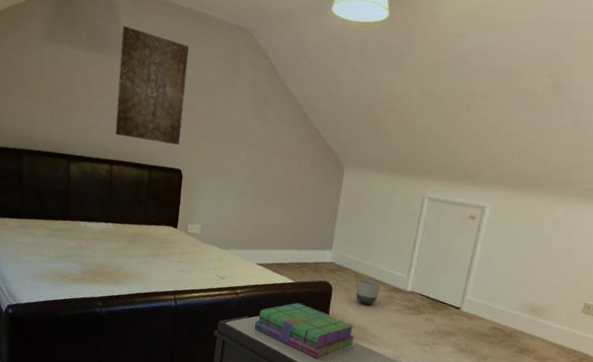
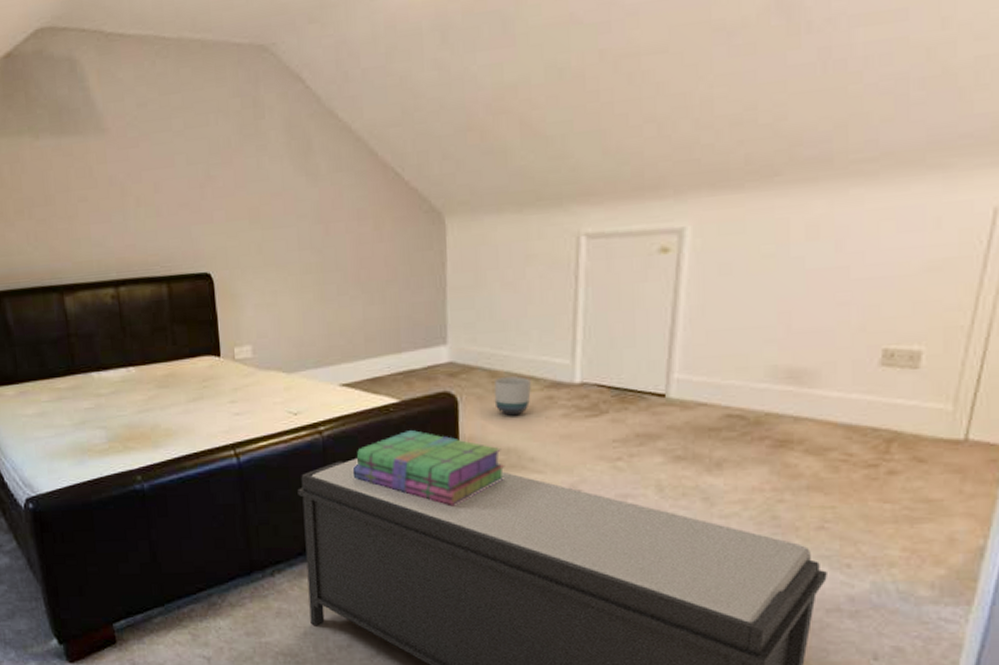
wall art: present [115,25,189,146] -> none [93,87,201,244]

